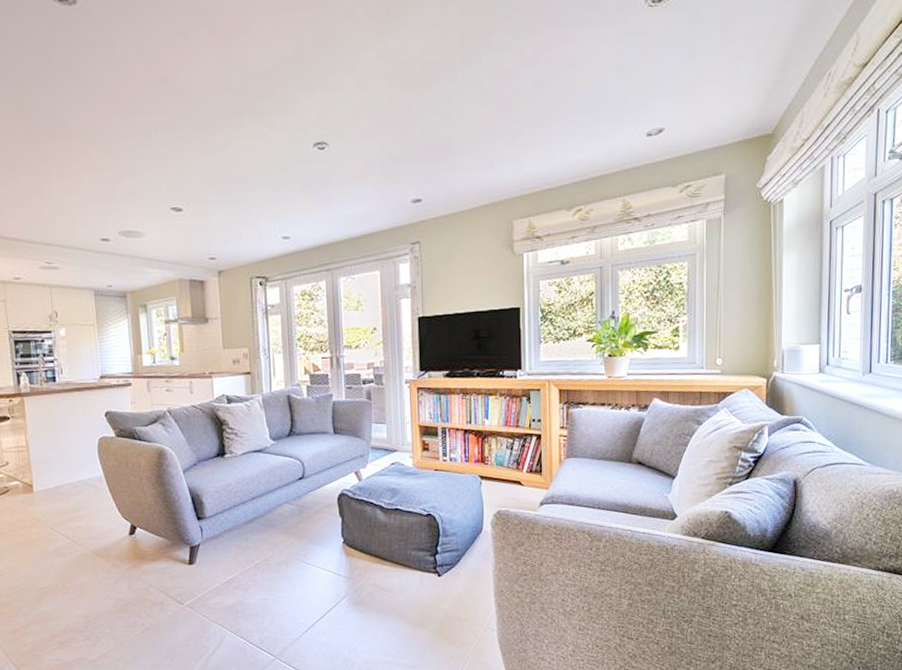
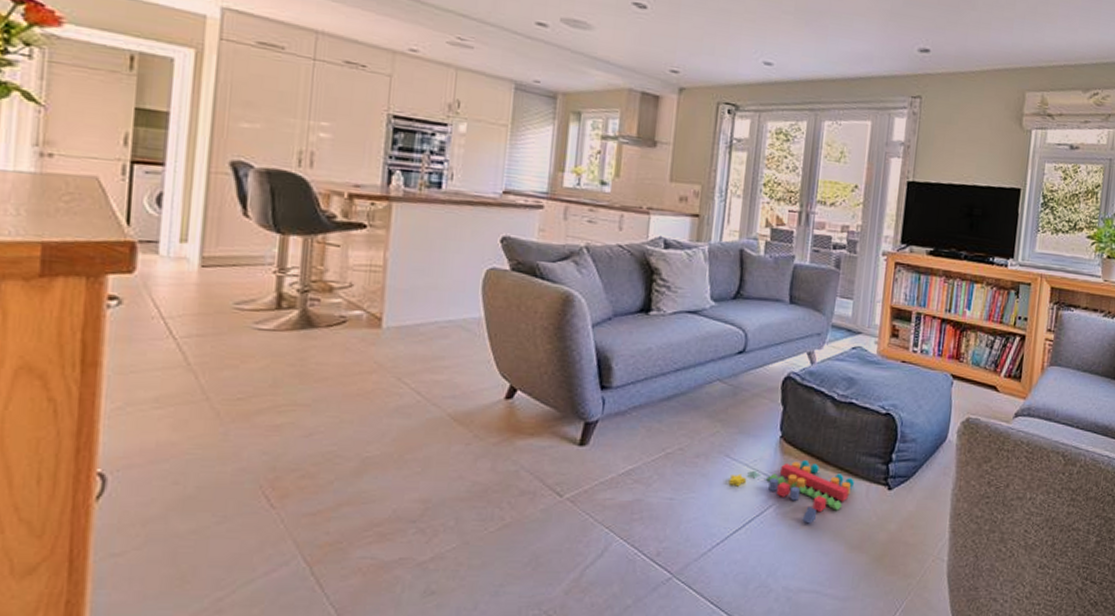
toy train: none [307,559,409,609] -> present [728,460,854,524]

